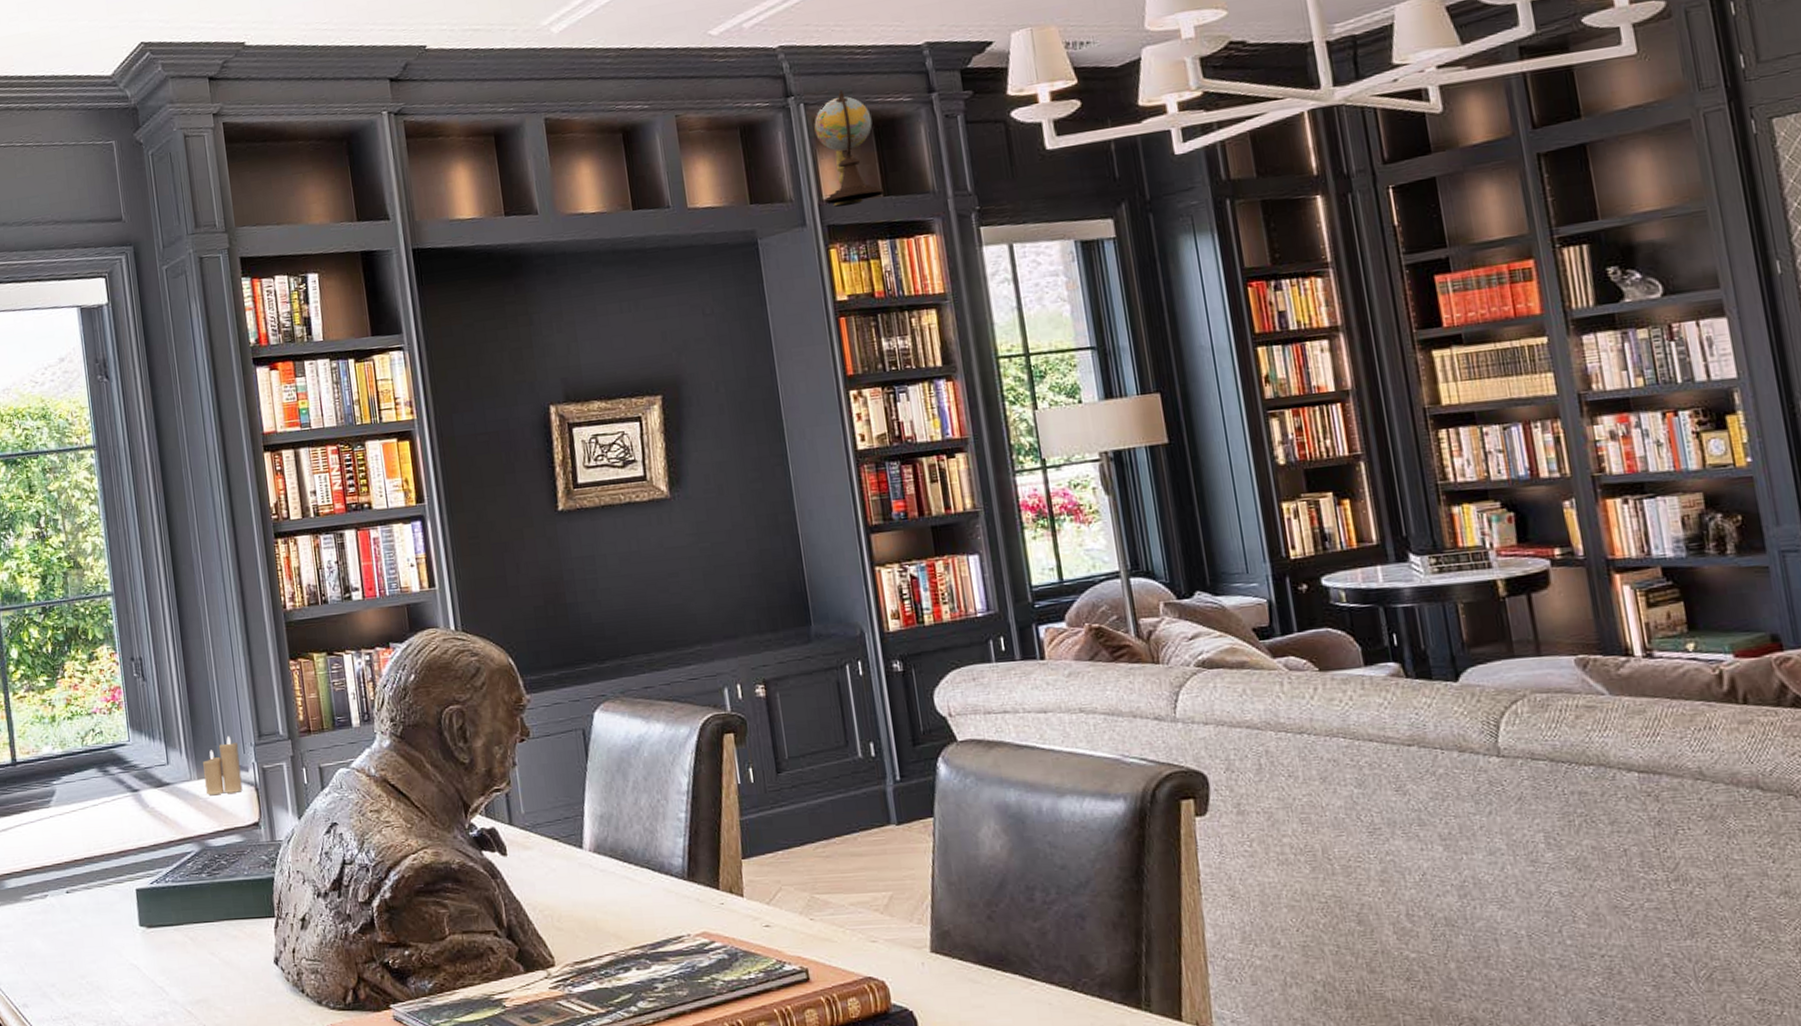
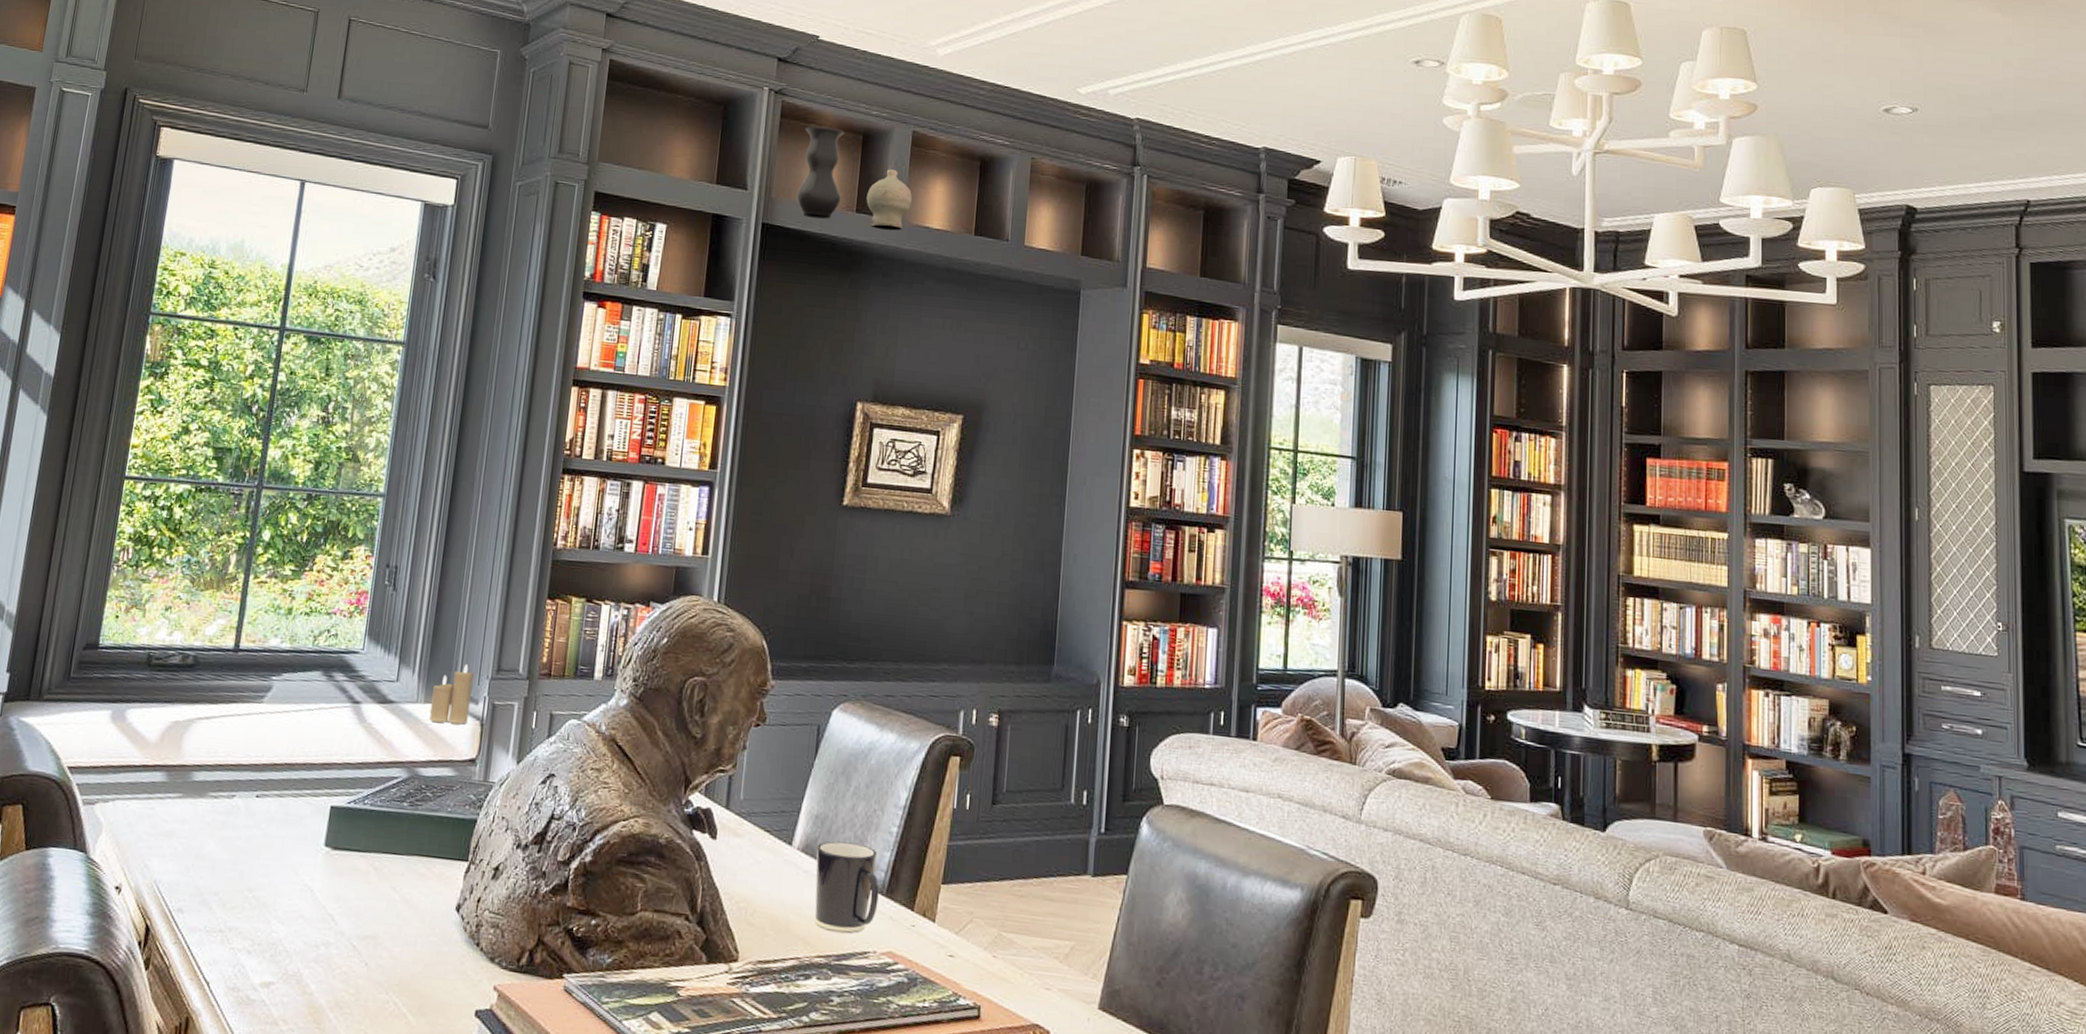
vase: none [434,135,487,233] -> present [796,126,845,219]
ceramic vessel: none [511,162,561,228] -> present [866,169,913,231]
mug: none [607,835,683,924] -> present [814,841,879,934]
globe: present [814,90,884,208] -> none [1148,171,1204,279]

